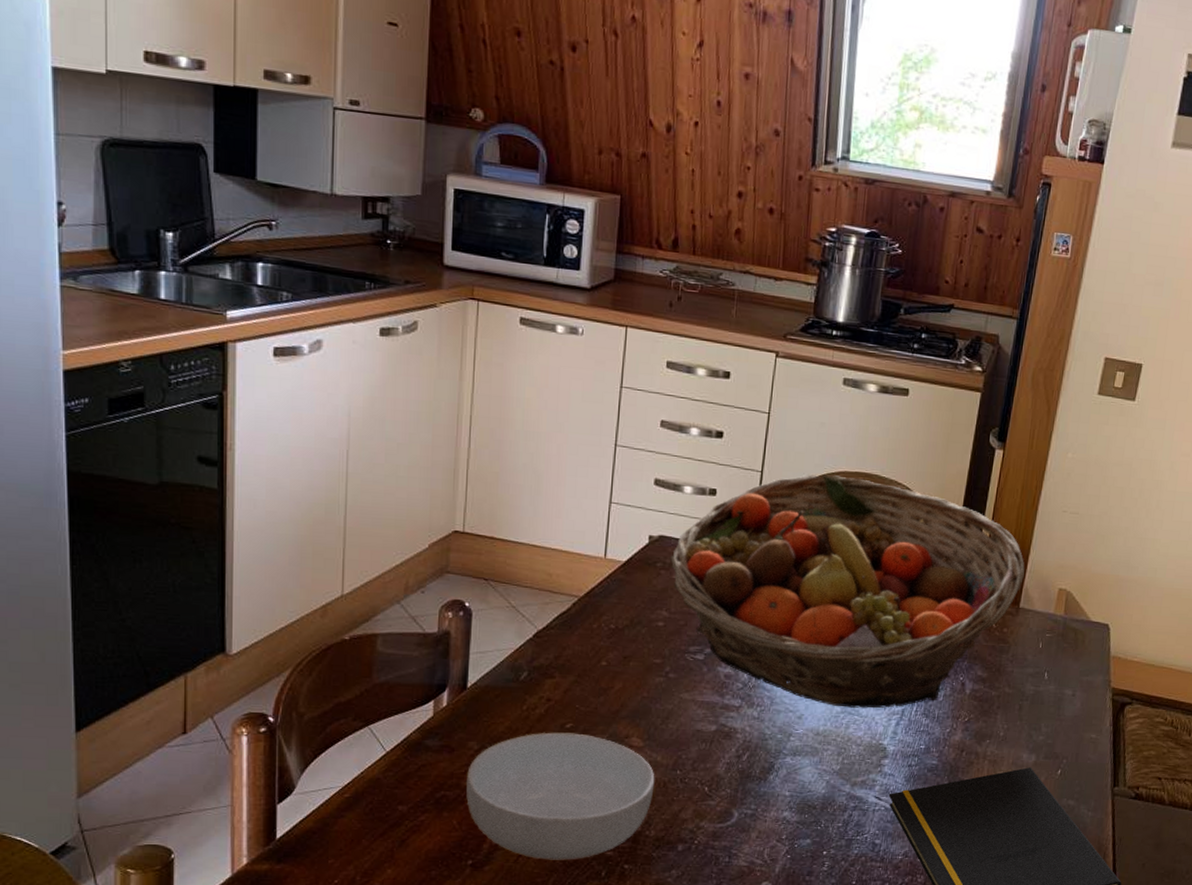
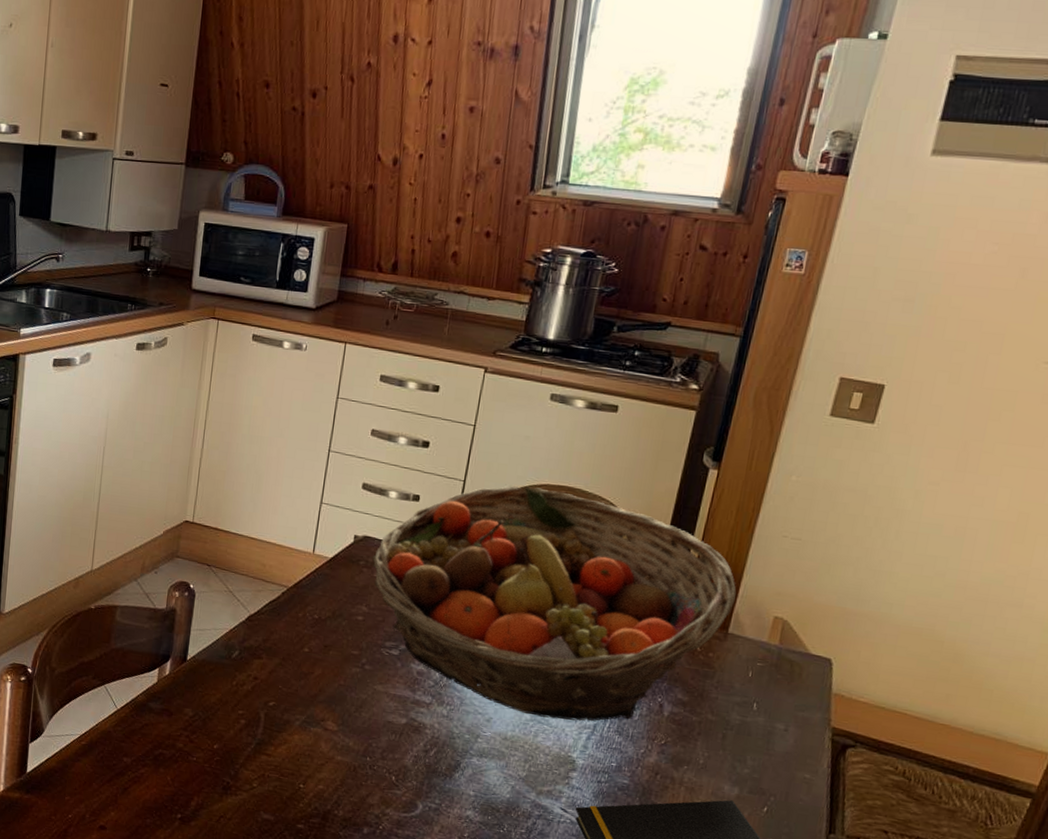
cereal bowl: present [465,732,655,860] -> none [180,707,346,828]

